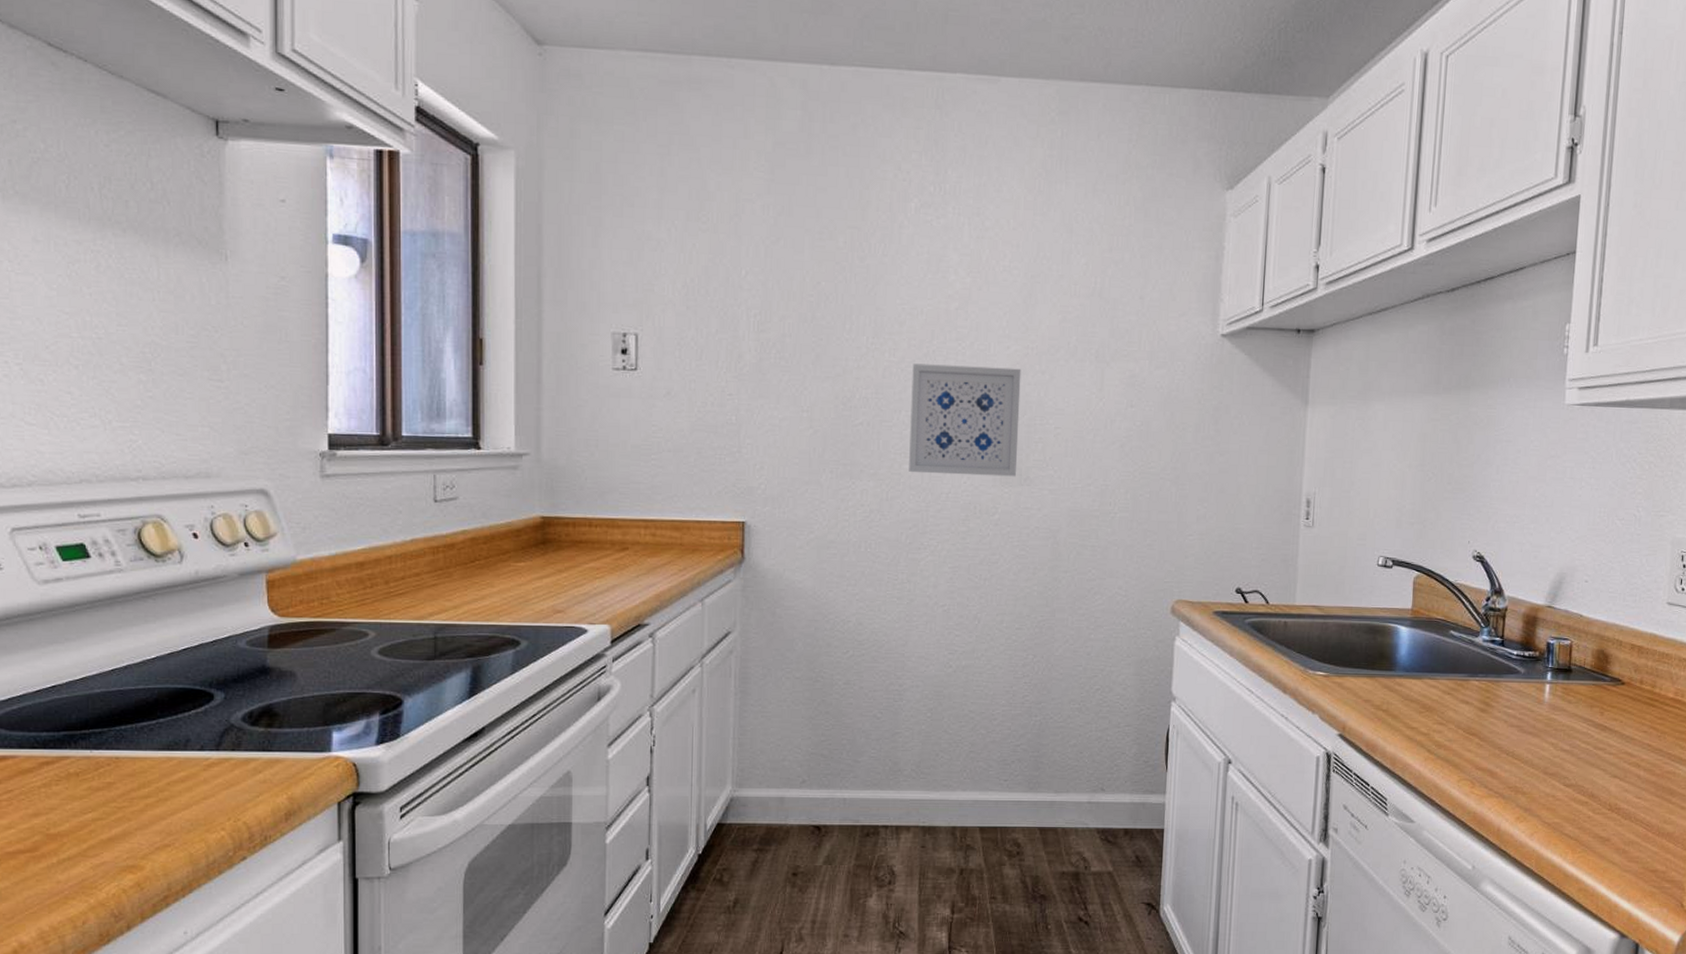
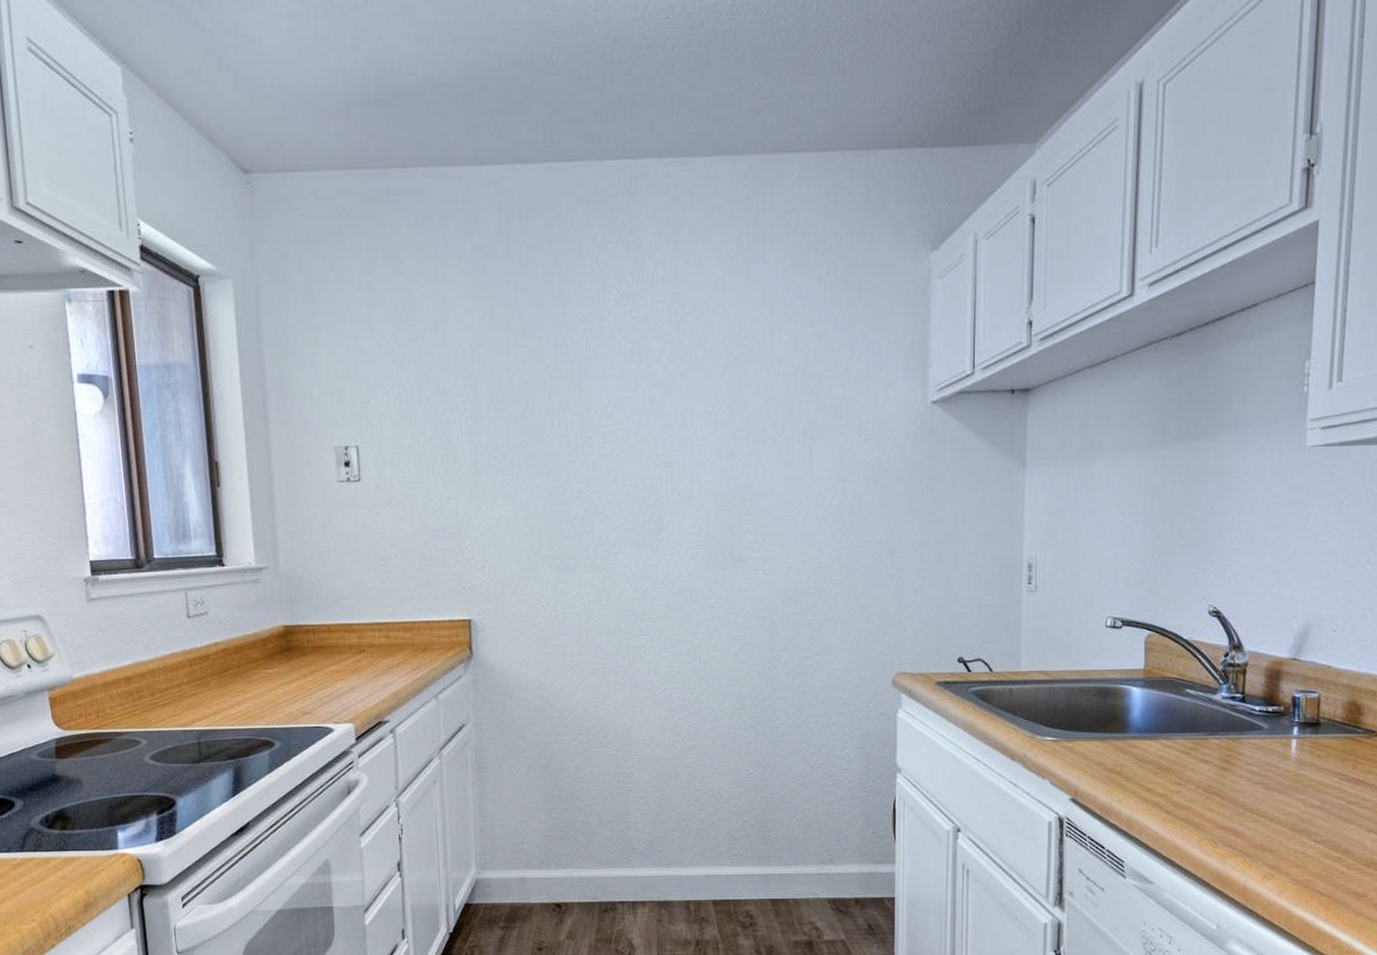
wall art: present [909,363,1021,477] -> none [621,452,730,563]

